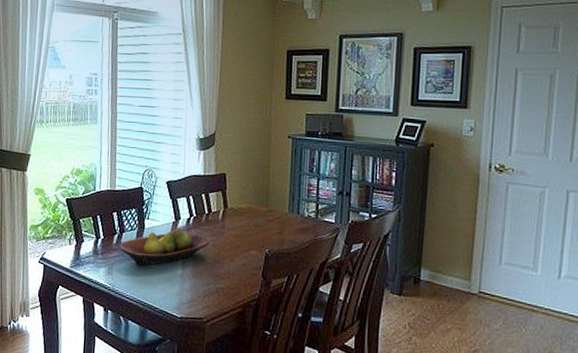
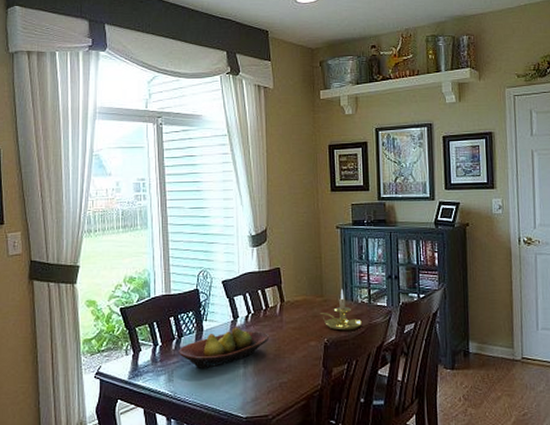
candle holder: none [263,201,306,244] -> present [319,289,362,331]

